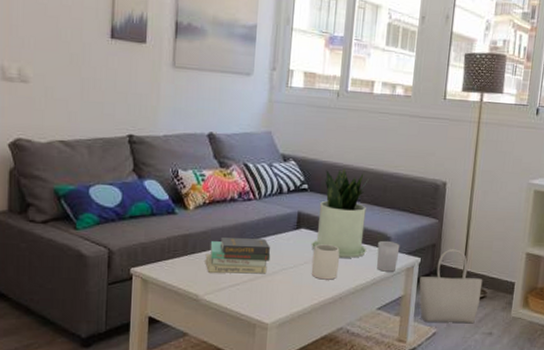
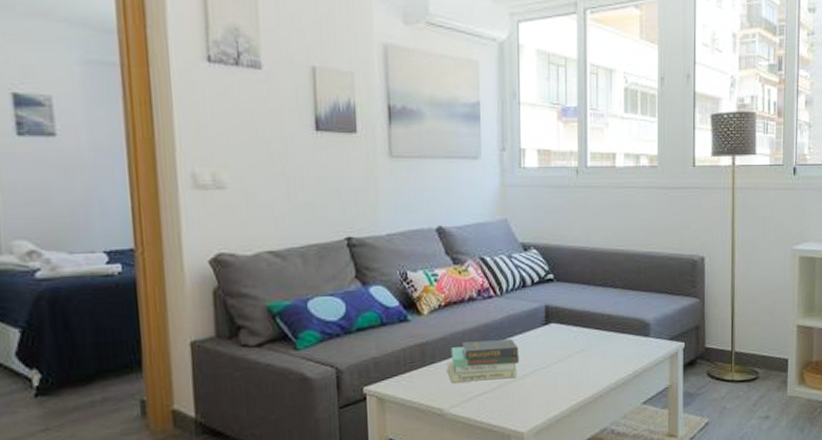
planter: present [311,168,369,258] -> none [563,252,626,351]
mug: present [311,244,340,280] -> none [566,338,597,378]
candle holder: present [376,240,400,272] -> none [636,327,661,362]
tote bag: present [419,249,483,324] -> none [684,329,754,412]

